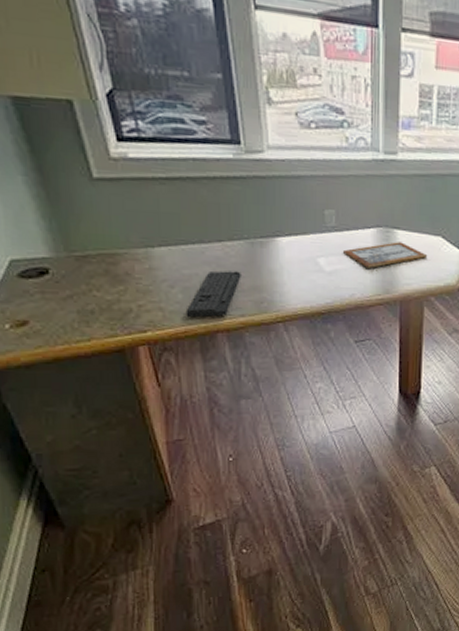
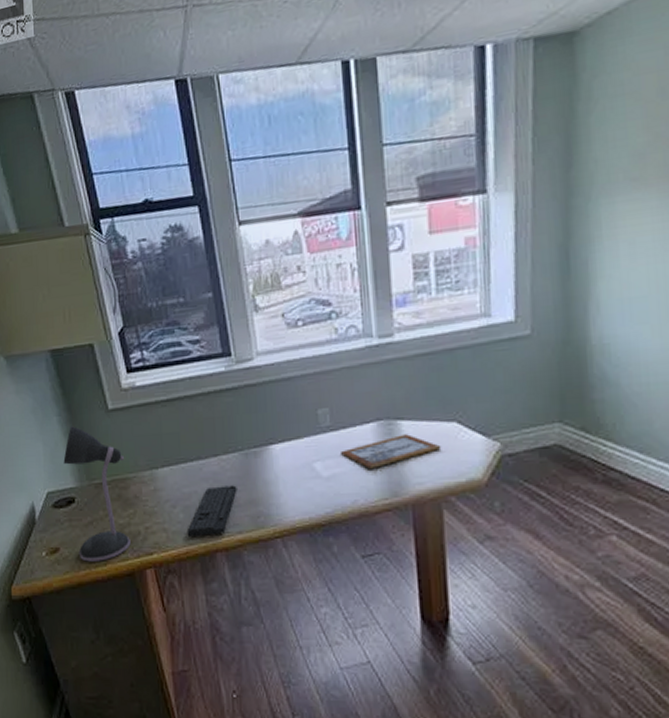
desk lamp: none [32,189,120,337] -> present [63,426,131,562]

